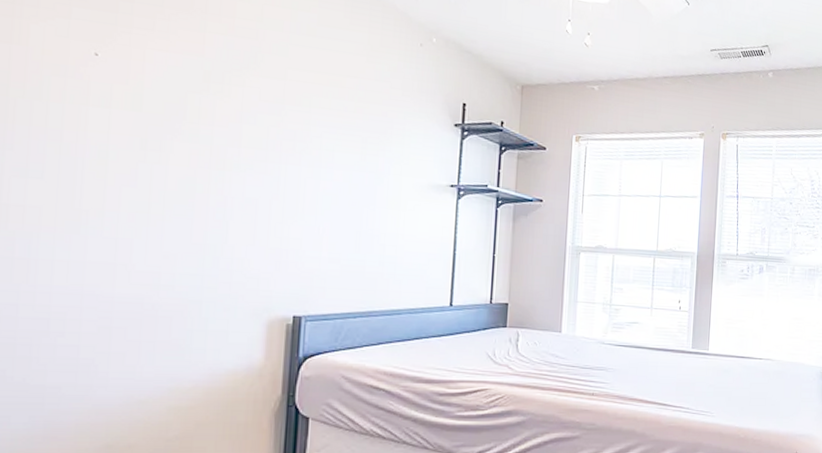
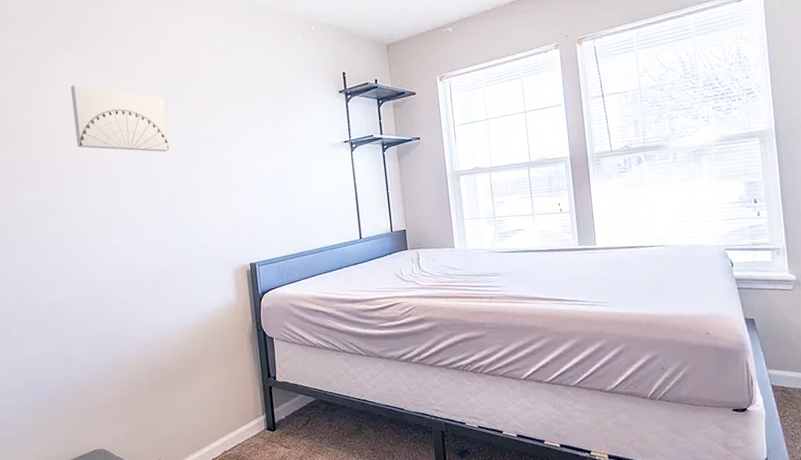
wall art: none [39,17,202,146] -> present [70,84,169,152]

